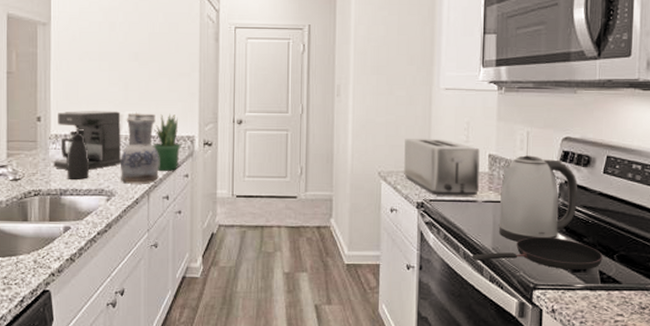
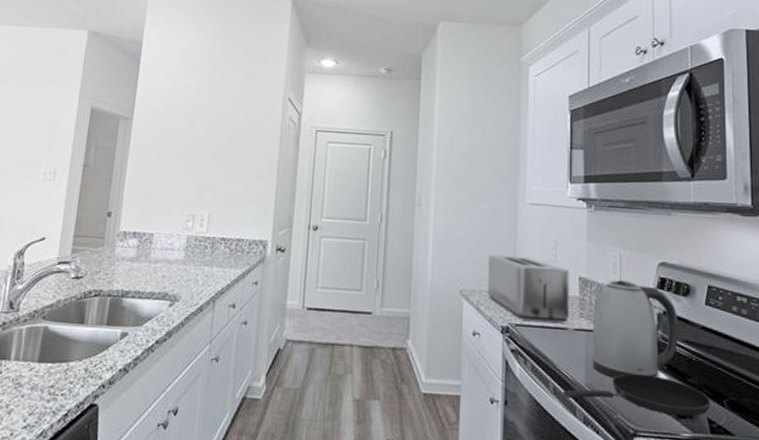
coffee maker: present [53,111,121,170] -> none [118,207,194,271]
soap dispenser: present [67,128,89,180] -> none [130,226,156,281]
ceramic jug: present [119,113,160,184] -> none [186,212,230,290]
planter: present [153,113,181,171] -> none [223,215,253,277]

